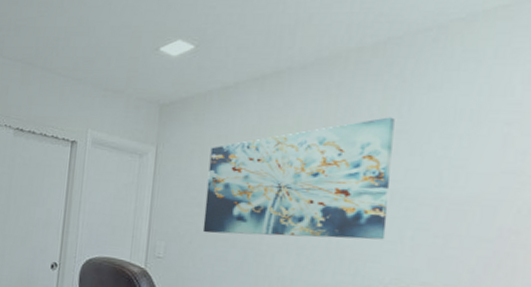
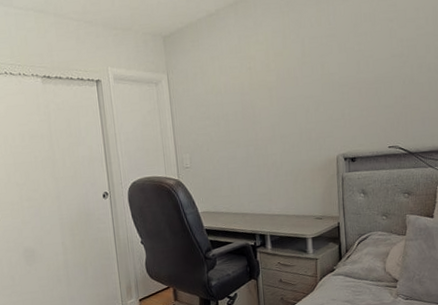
wall art: present [202,117,395,240] -> none [208,25,334,140]

